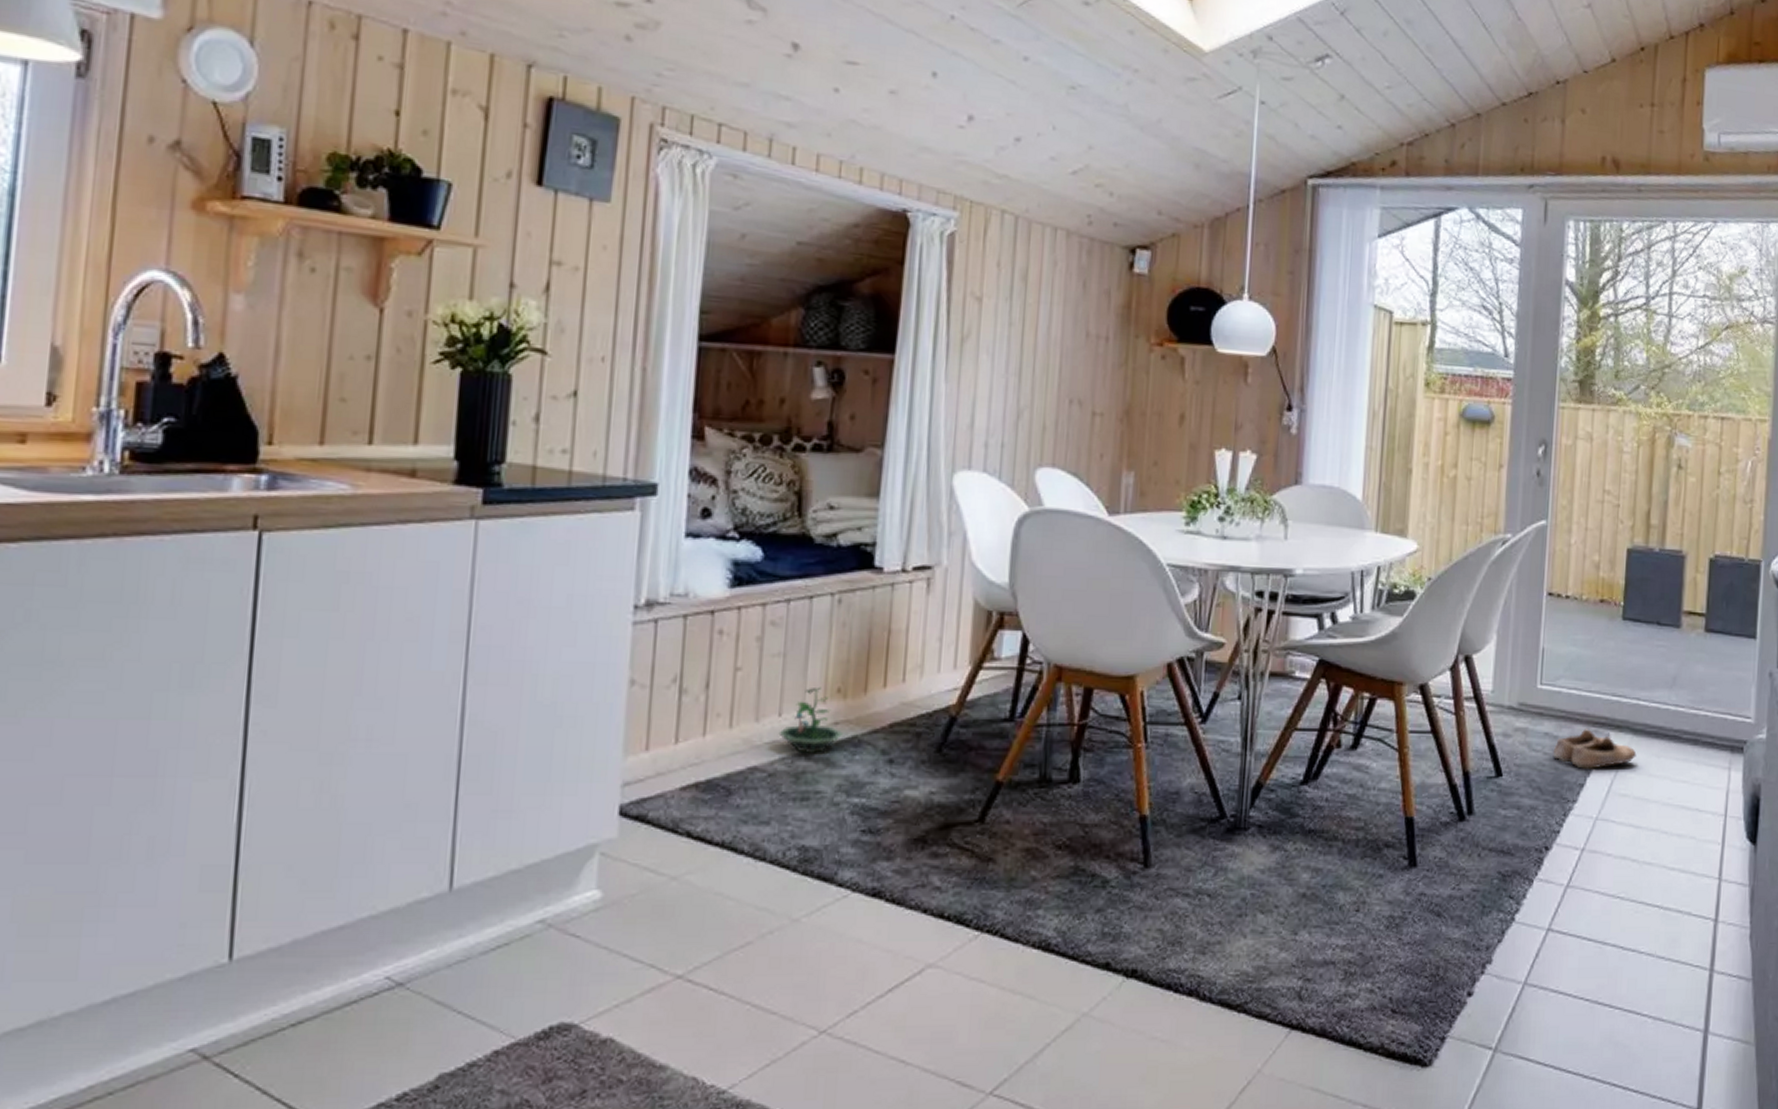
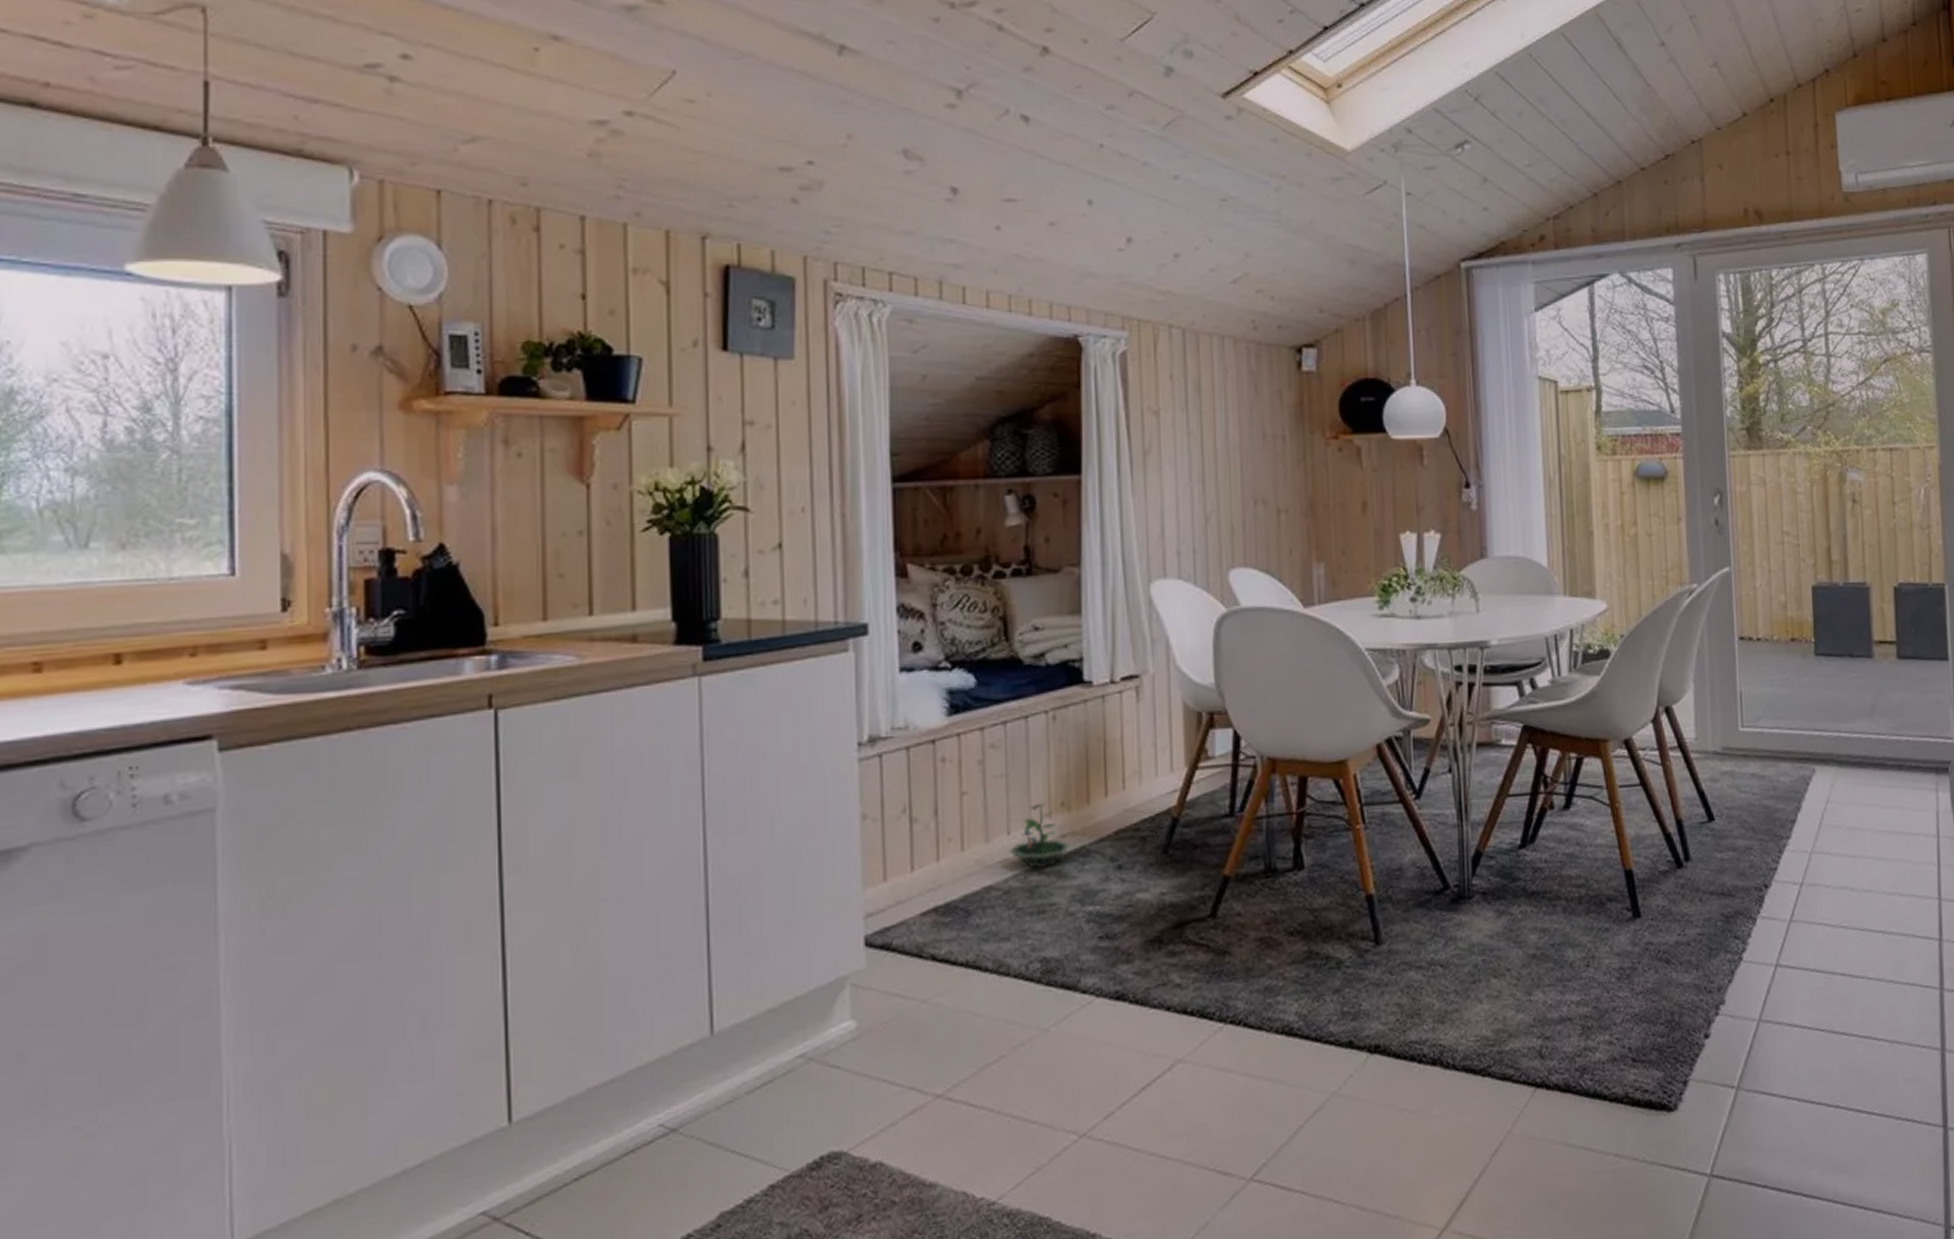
shoe: present [1553,729,1637,769] -> none [1761,766,1844,805]

